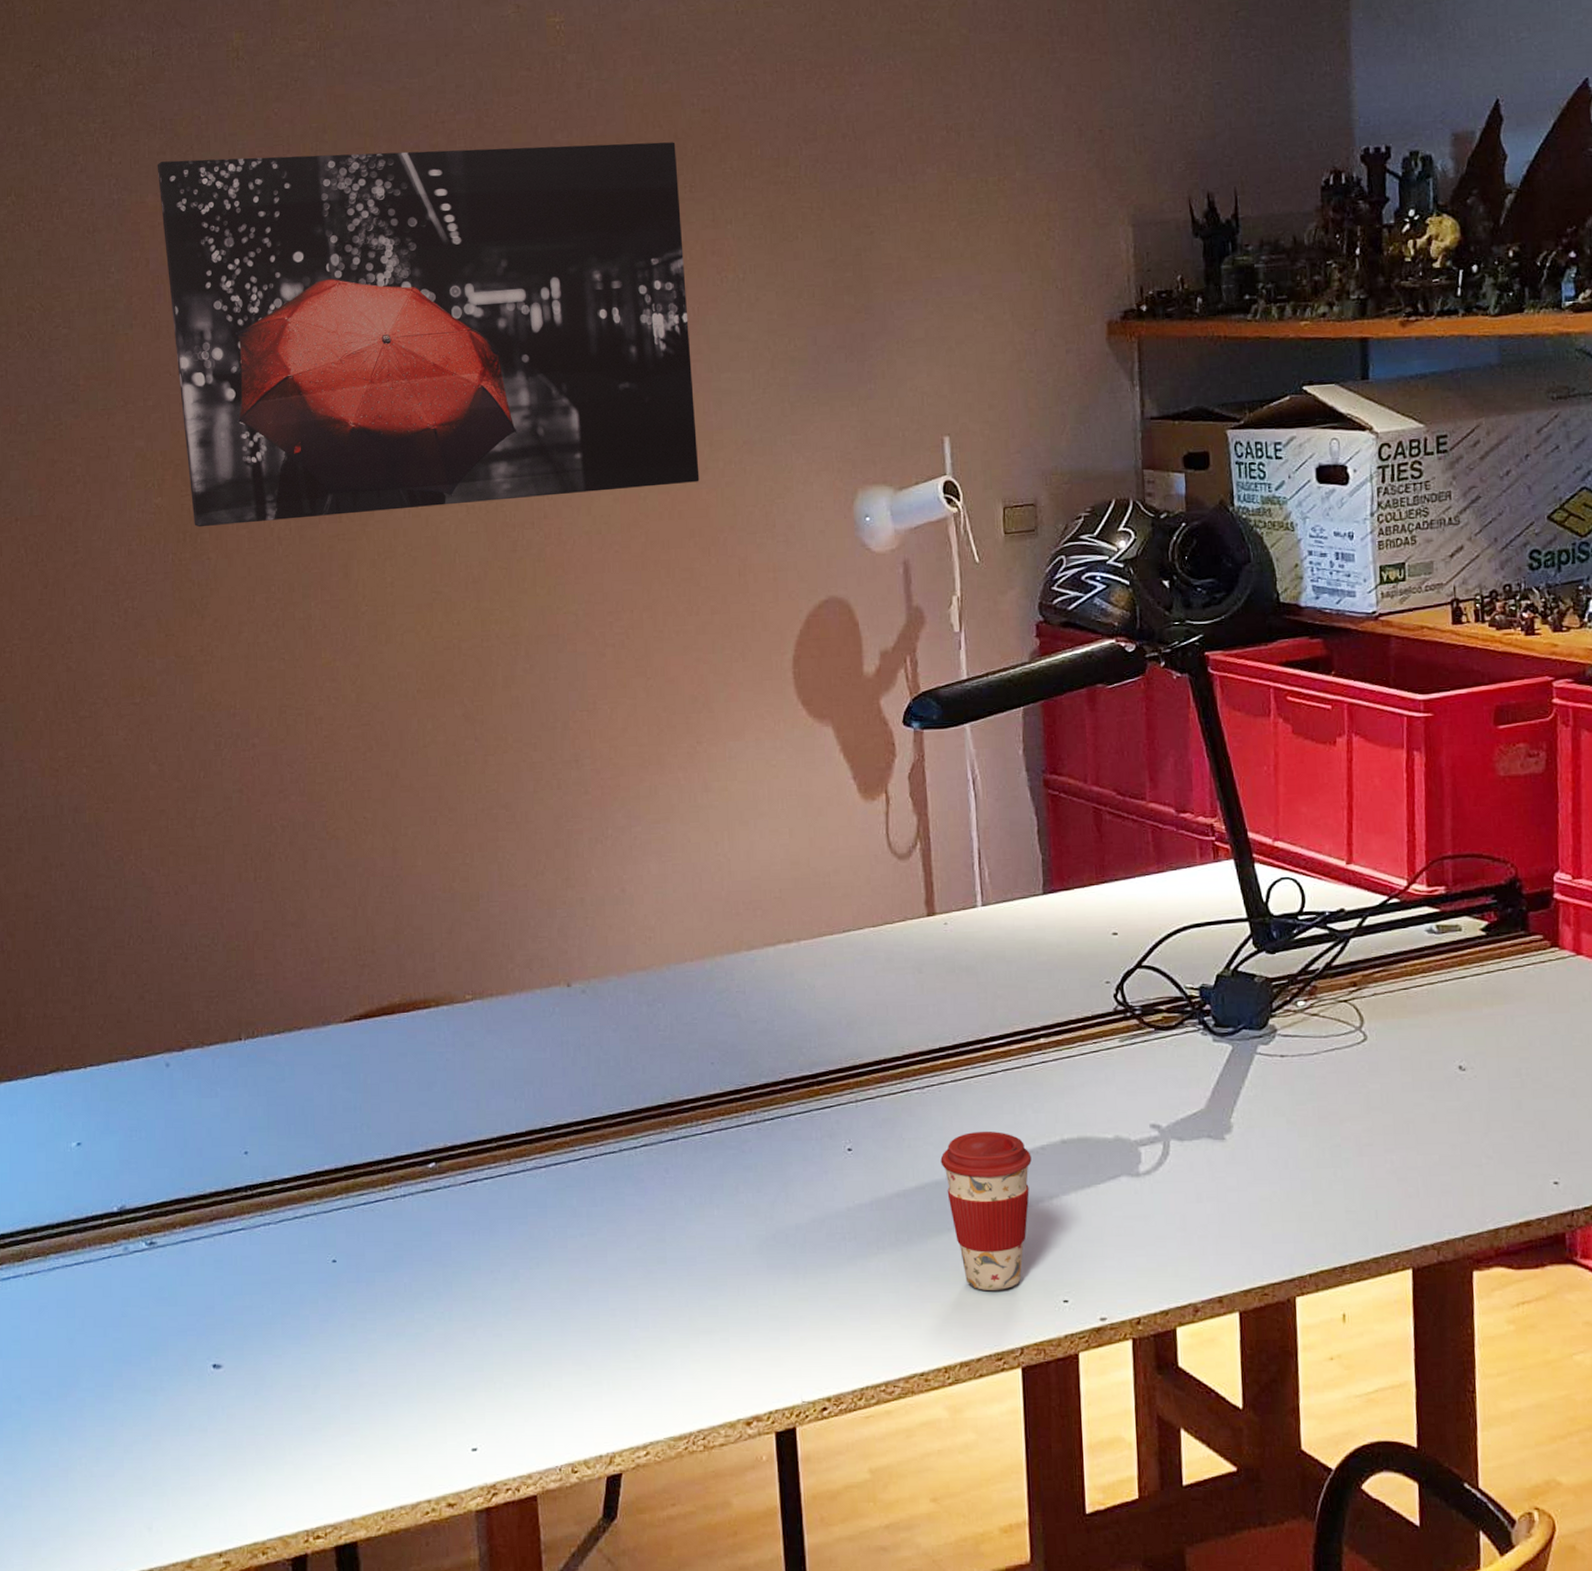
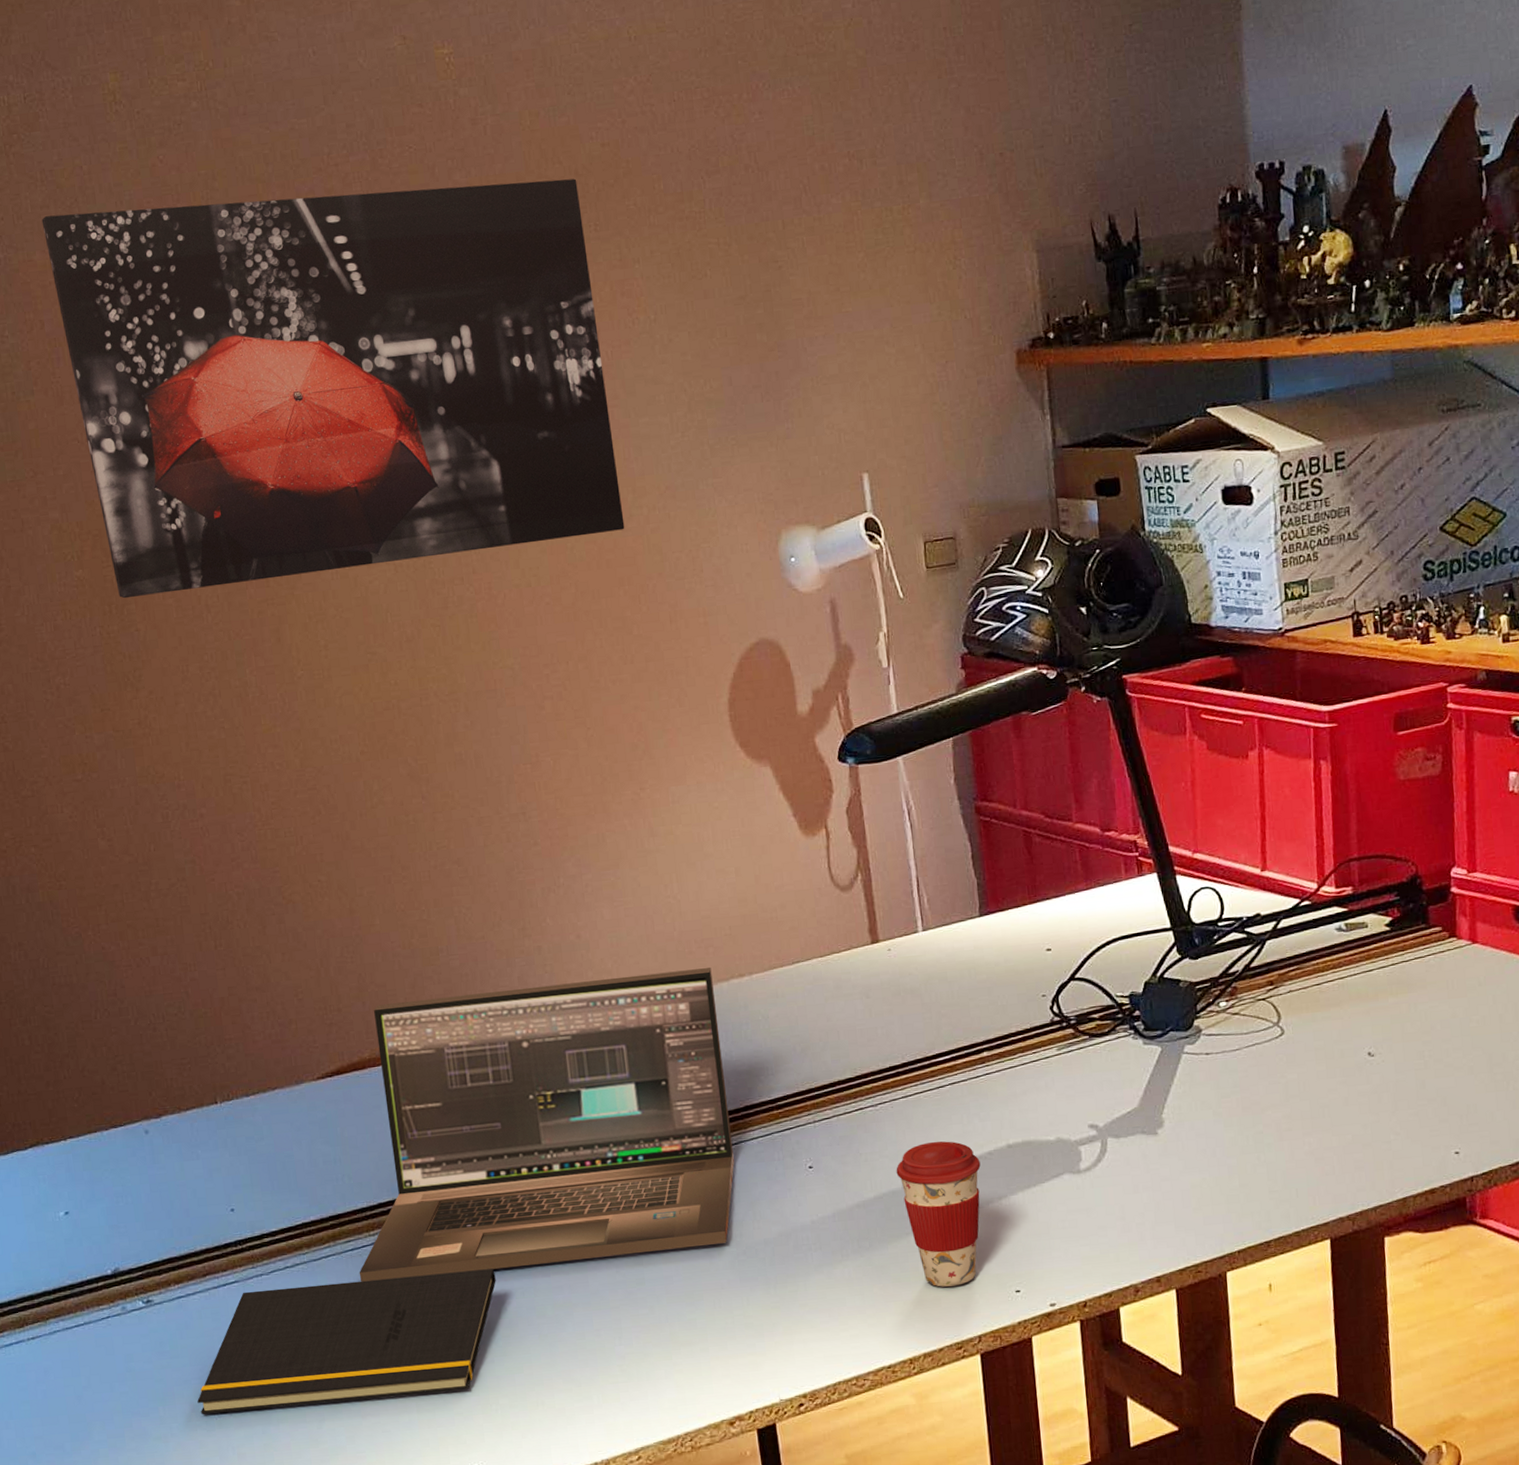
notepad: none [191,1235,511,1369] -> present [197,1268,496,1414]
laptop: none [369,931,769,1239] -> present [359,968,735,1282]

